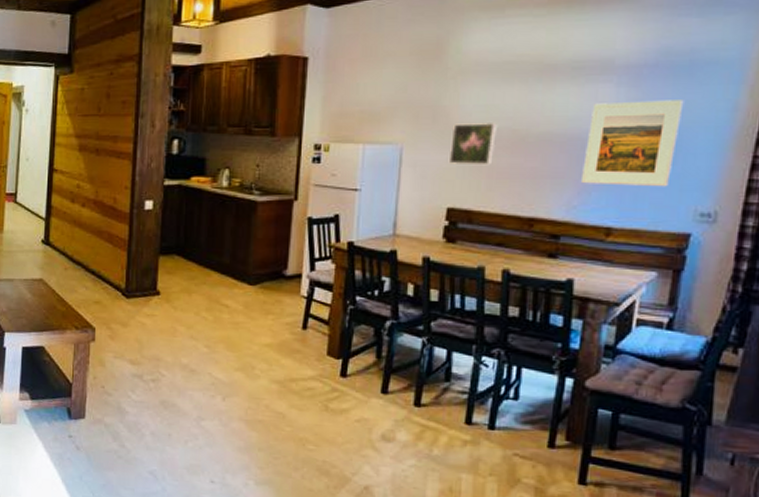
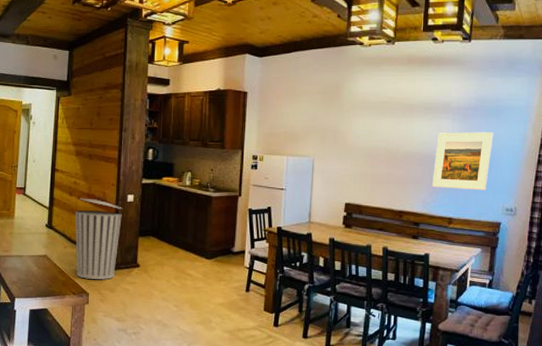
trash can: none [78,203,139,312] -> present [75,196,123,280]
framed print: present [448,121,497,165] -> none [345,143,377,174]

